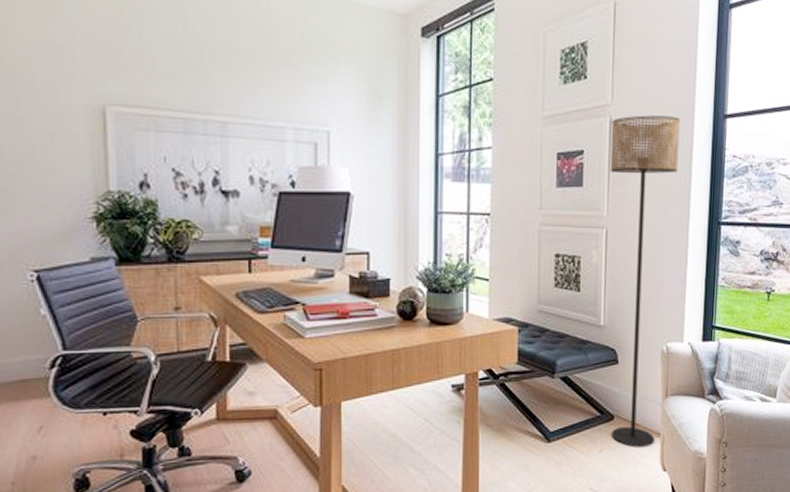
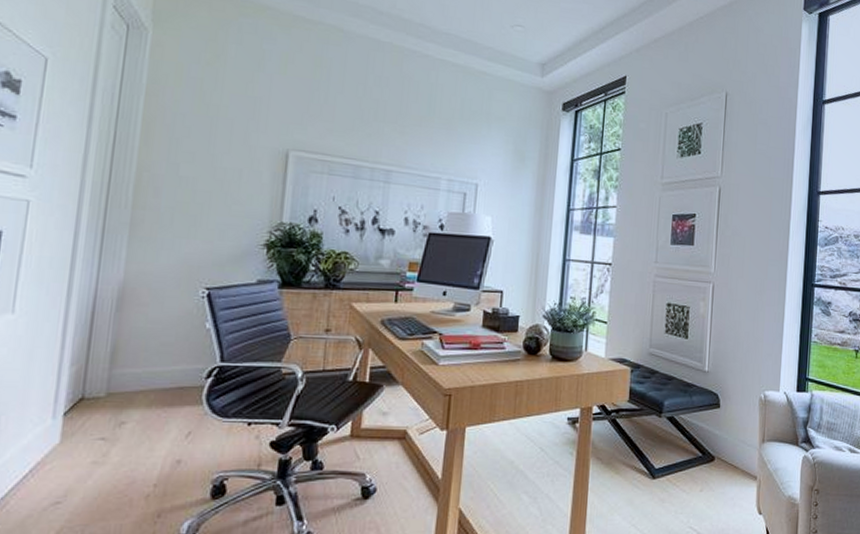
floor lamp: present [610,115,680,447] -> none [712,187,780,489]

